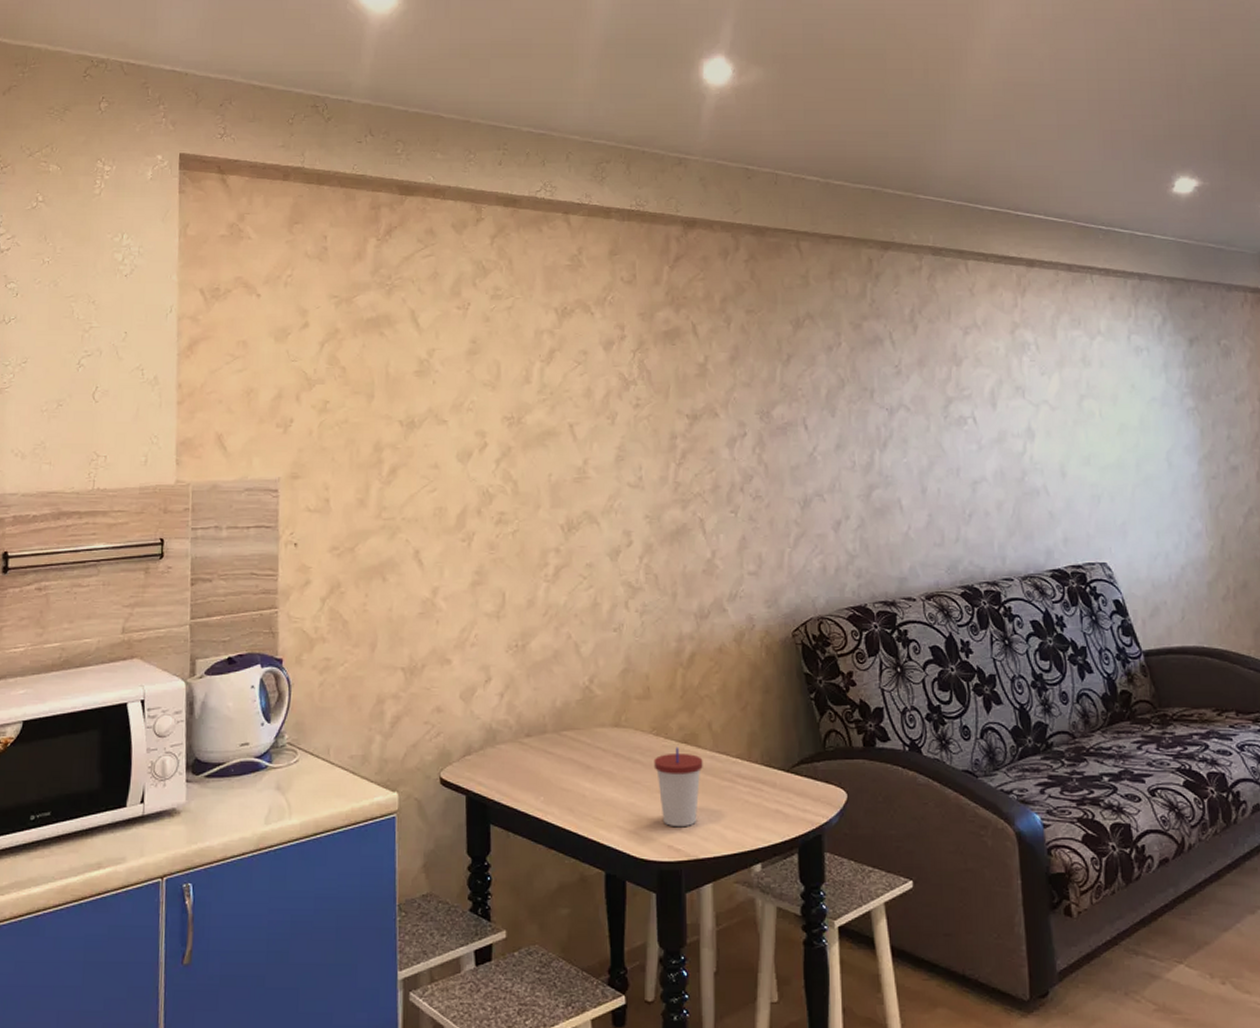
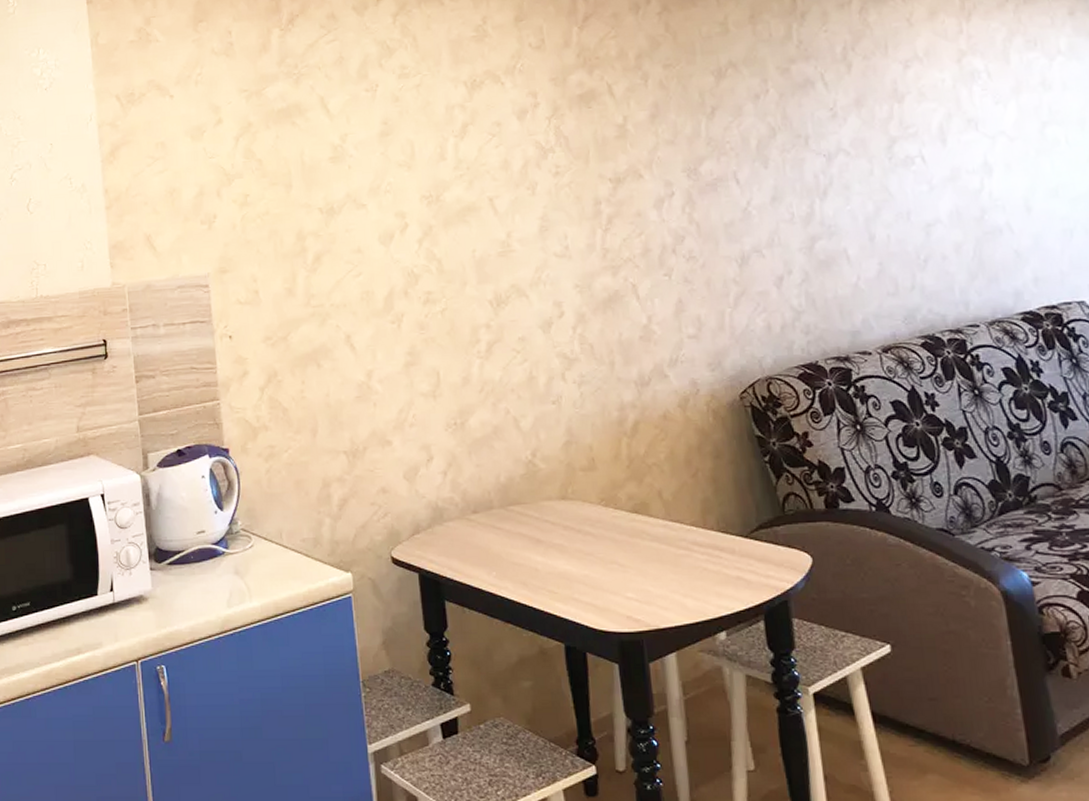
cup: present [654,747,703,828] -> none [604,517,656,598]

